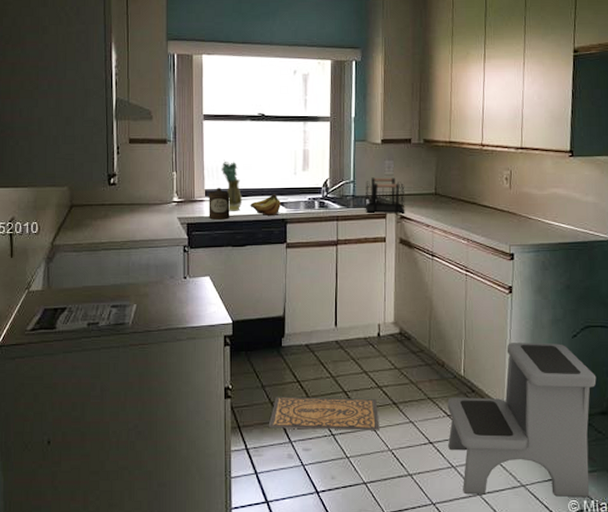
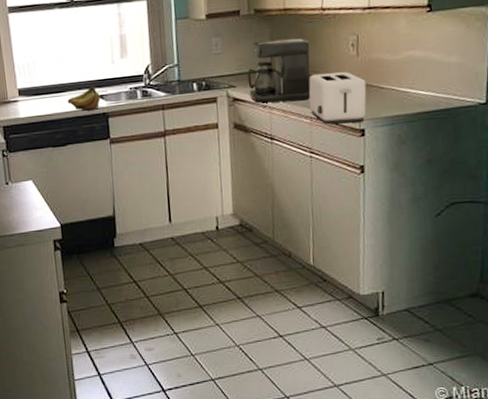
canister: present [209,188,230,220] -> none [22,85,47,120]
vase: present [220,159,243,211] -> none [32,54,59,110]
doormat: present [268,396,380,430] -> none [107,294,225,330]
dish rack: present [366,177,405,214] -> none [191,55,238,99]
coffee maker: none [414,167,470,224] -> present [247,37,311,104]
step stool: present [447,342,597,498] -> none [296,224,465,386]
toaster: none [467,200,517,247] -> present [308,72,367,125]

